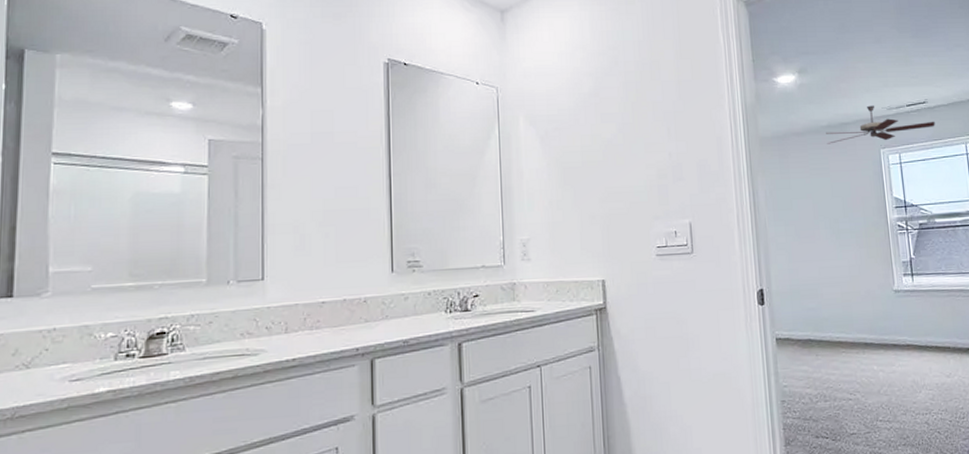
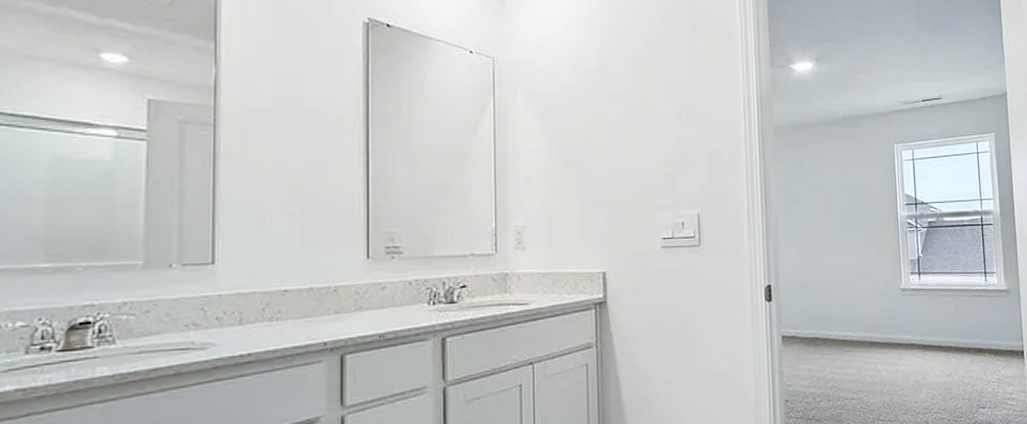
ceiling fan: present [826,105,935,144] -> none [841,98,949,137]

